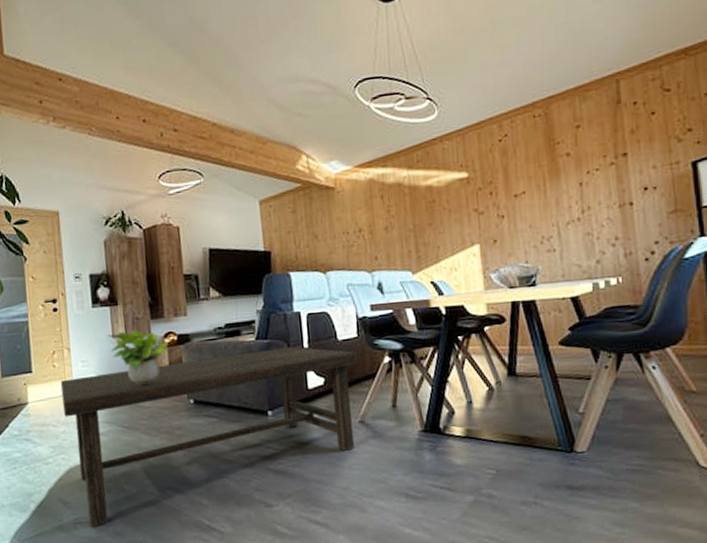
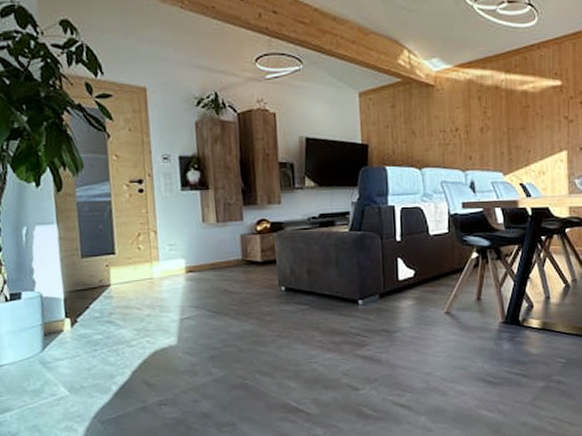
coffee table: present [60,347,357,527] -> none [145,239,447,409]
potted plant: present [107,330,169,386] -> none [197,215,261,272]

